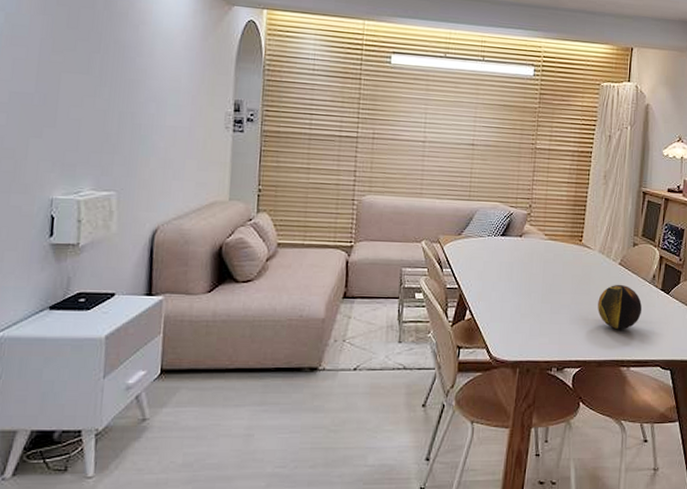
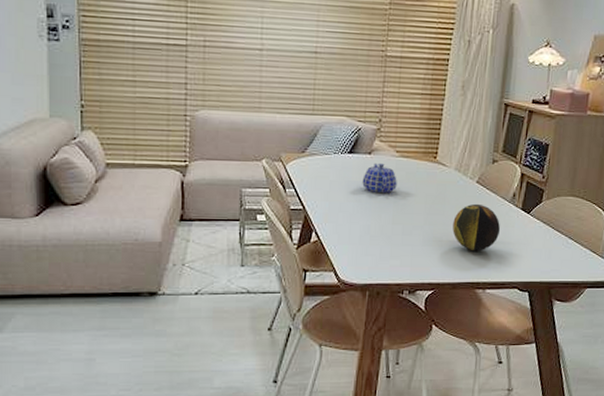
teapot: none [513,245,546,274] -> present [362,162,397,194]

